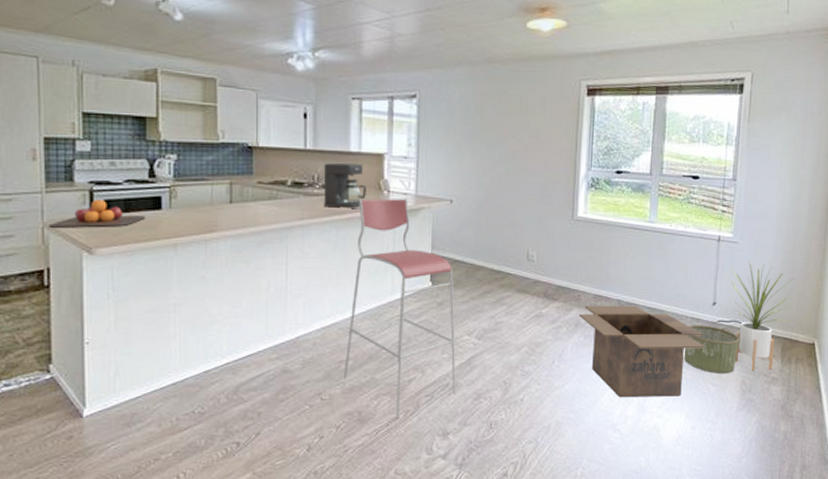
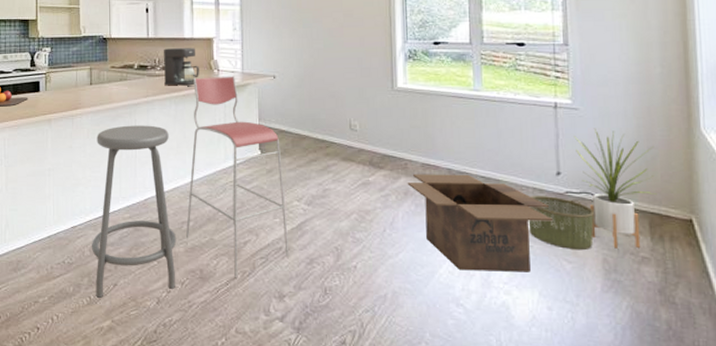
bar stool: none [229,252,333,449] -> present [92,125,177,298]

